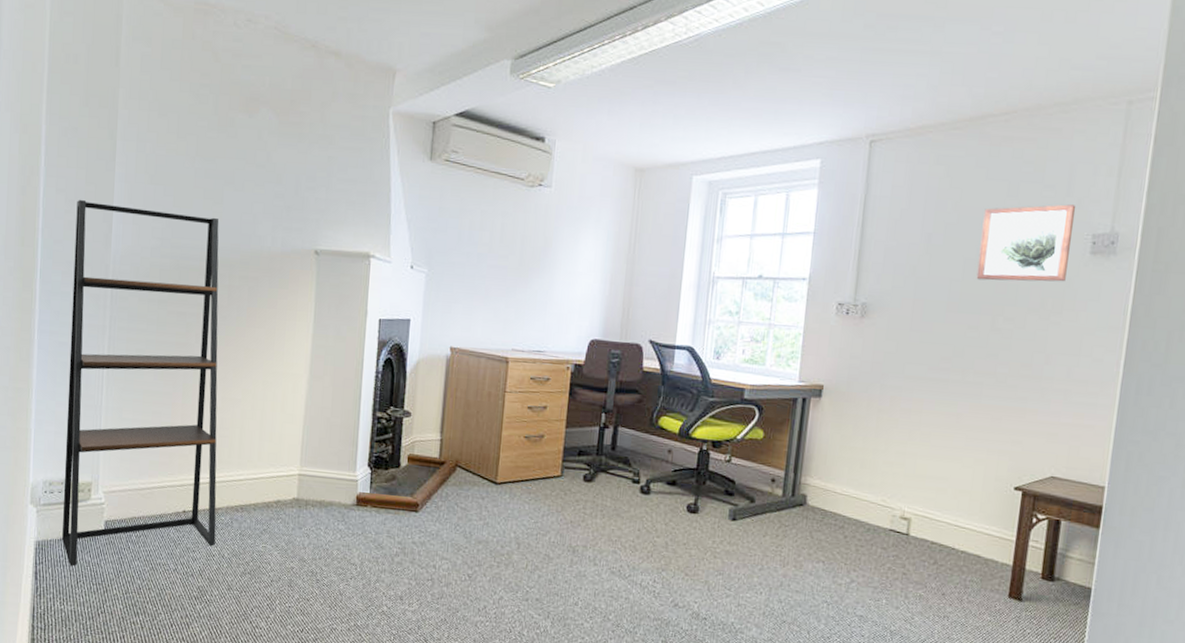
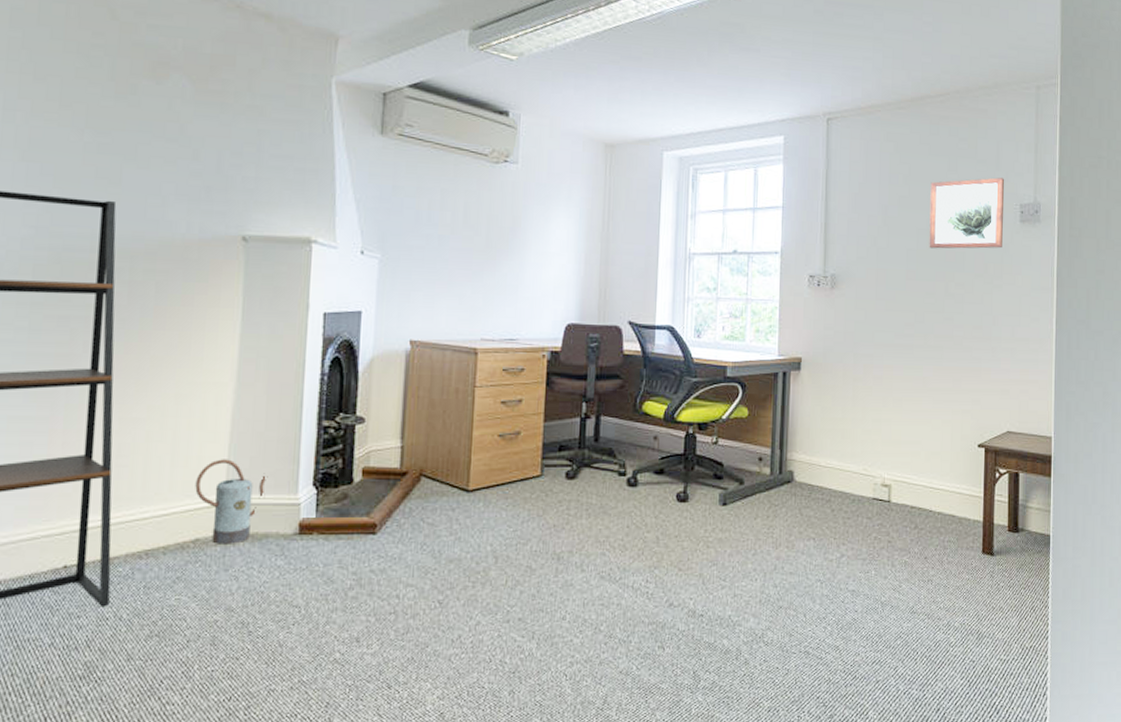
watering can: none [277,437,333,508] -> present [195,459,268,544]

